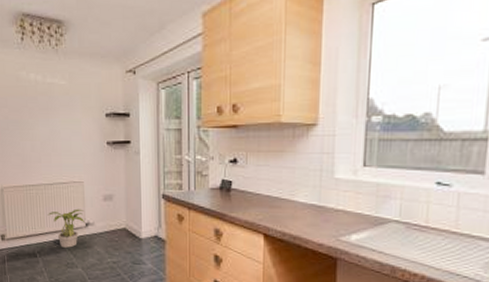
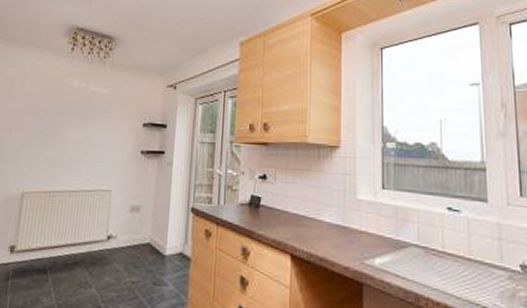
potted plant: present [47,208,84,248] -> none [67,219,108,264]

